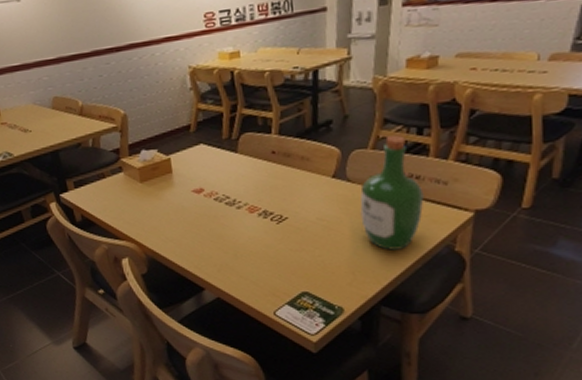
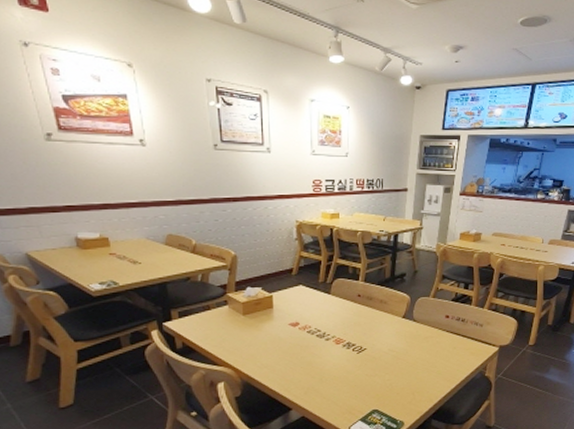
wine bottle: present [360,134,424,251] -> none [421,287,467,376]

